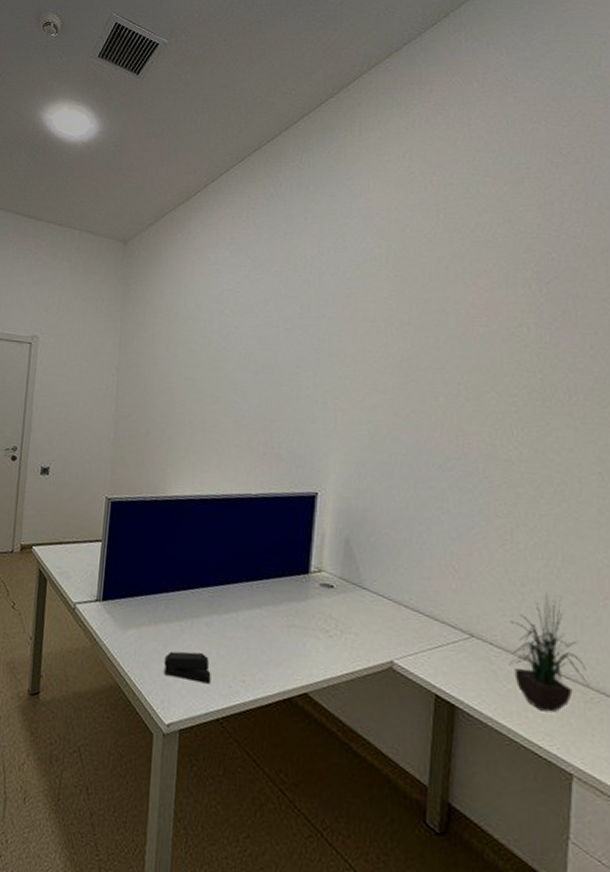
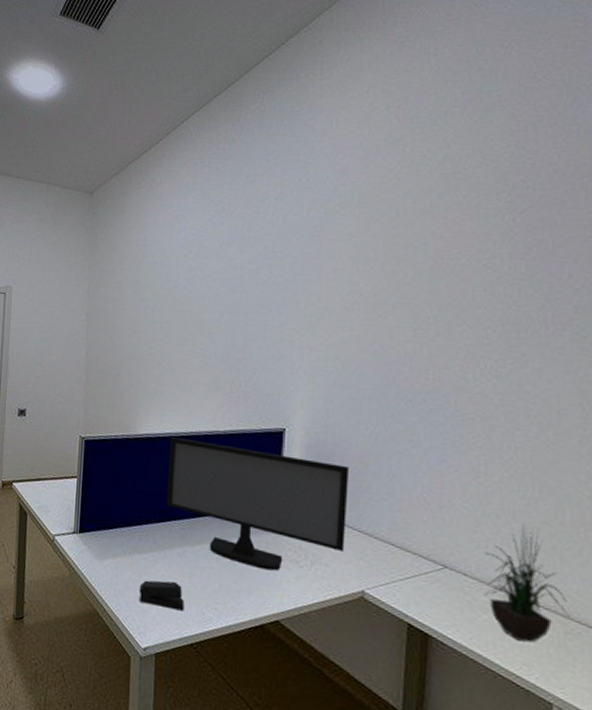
computer monitor: none [194,500,380,641] -> present [166,437,349,571]

